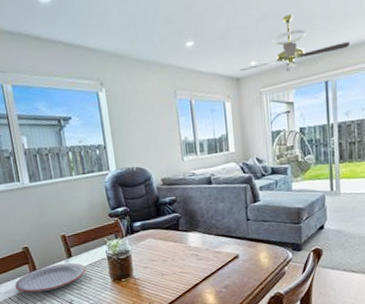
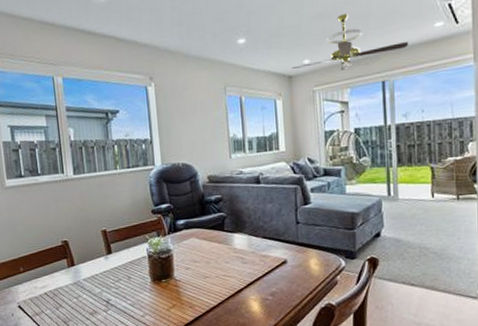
plate: present [15,262,86,293] -> none [52,259,125,289]

